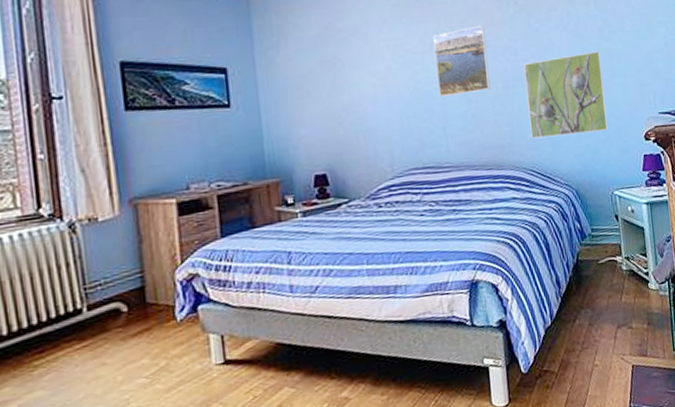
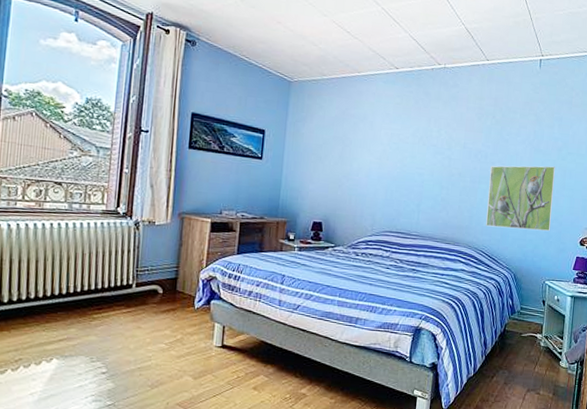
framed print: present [432,25,491,98] -> none [419,130,465,182]

